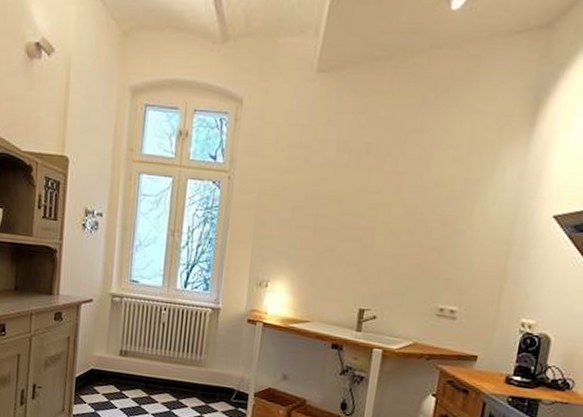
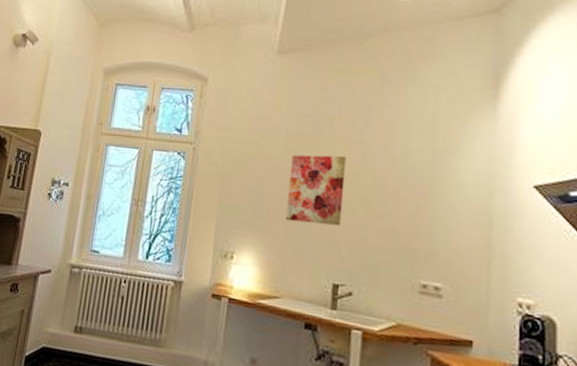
wall art: none [319,184,381,256] -> present [286,155,347,227]

